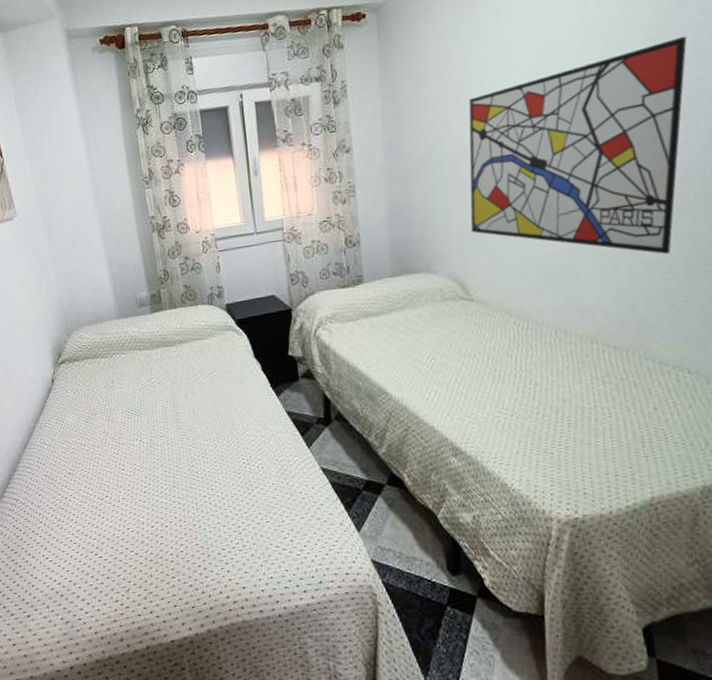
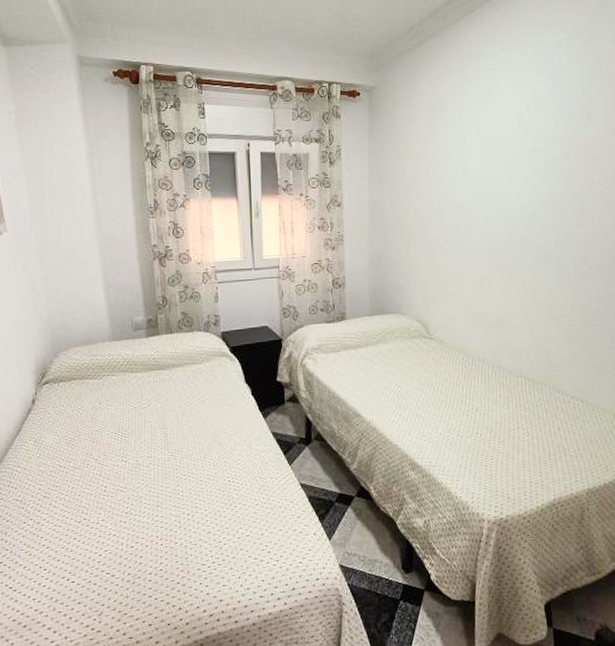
wall art: present [468,35,687,254] -> none [434,150,588,311]

